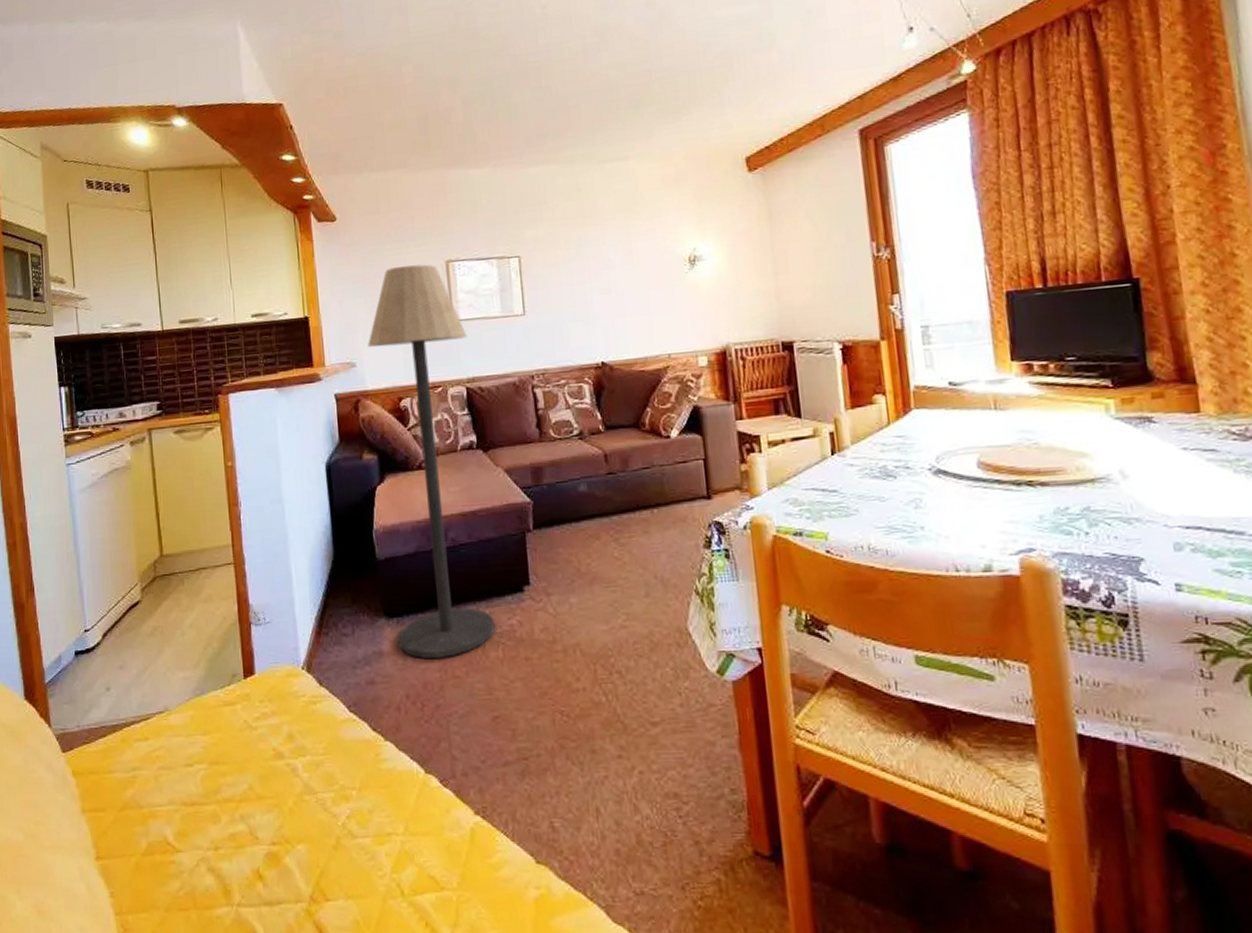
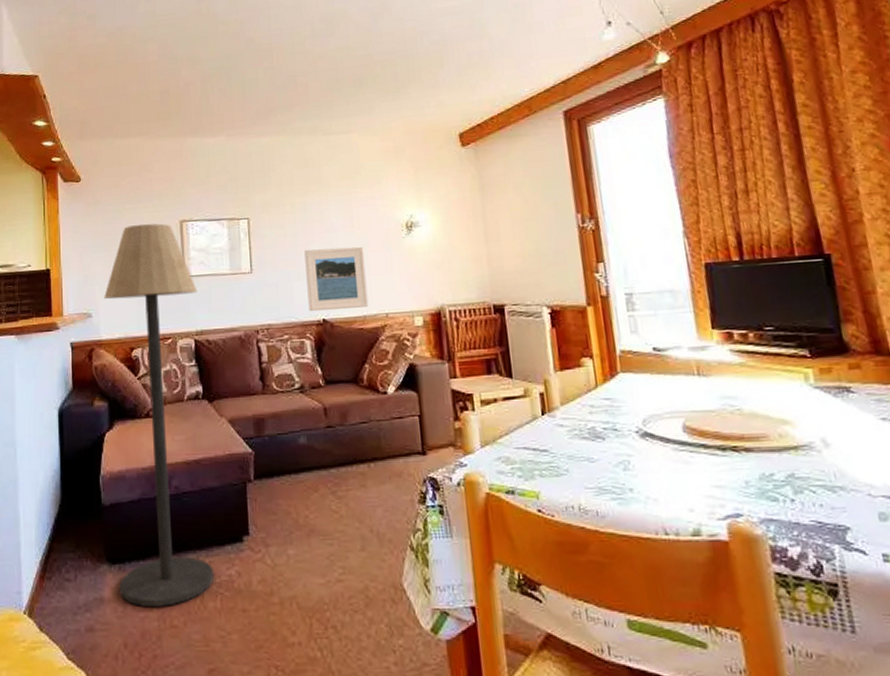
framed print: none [580,283,650,355] -> present [304,246,369,312]

